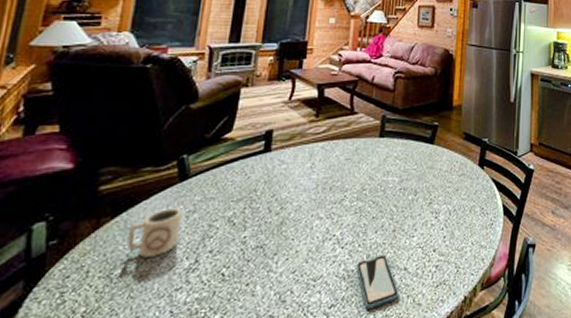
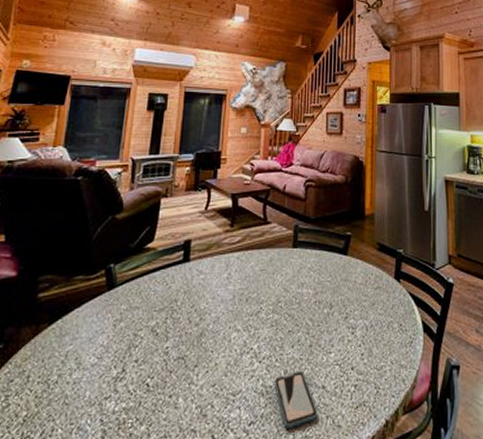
cup: present [127,208,183,258] -> none [62,316,111,365]

